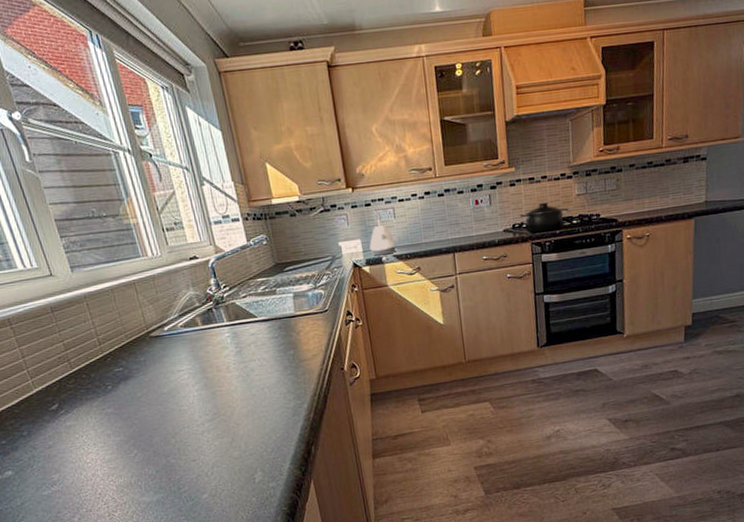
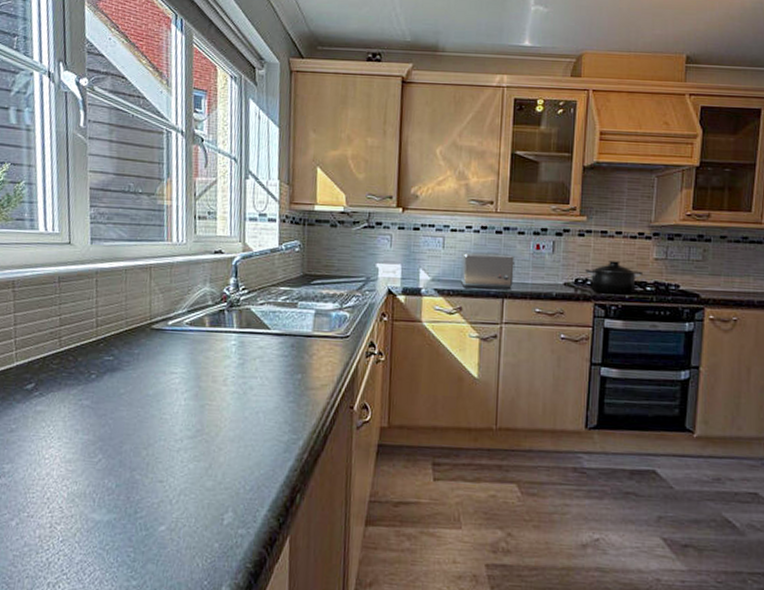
kettle: present [369,212,397,256] -> none [409,238,440,287]
toaster: none [411,212,461,251] -> present [460,252,515,290]

